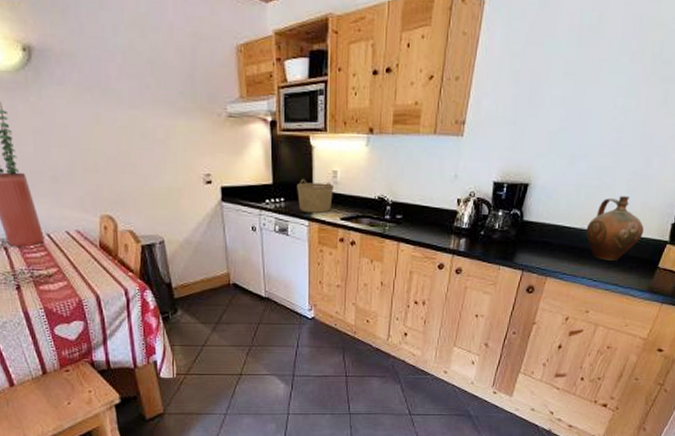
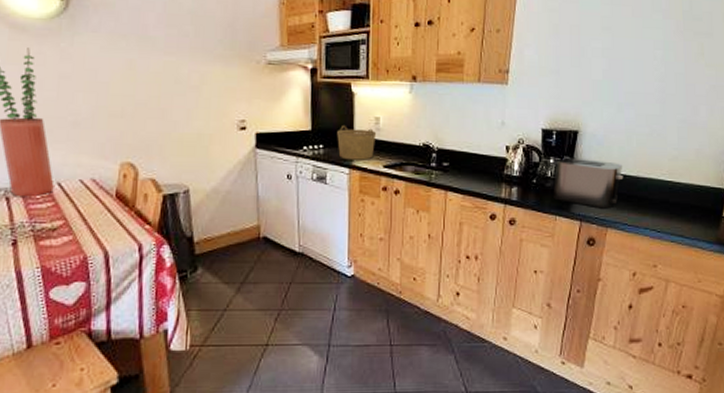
toaster: none [498,210,568,259] -> present [552,157,624,209]
ceramic jug: present [586,196,644,261] -> none [642,144,701,210]

